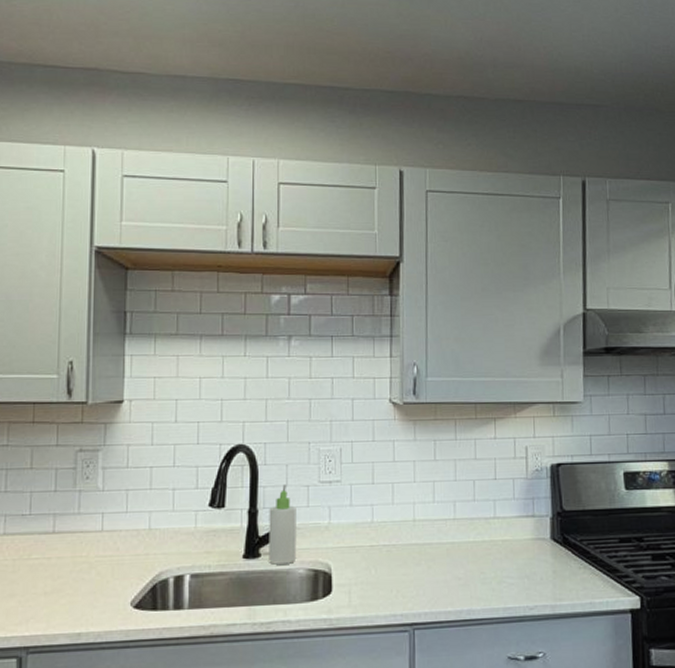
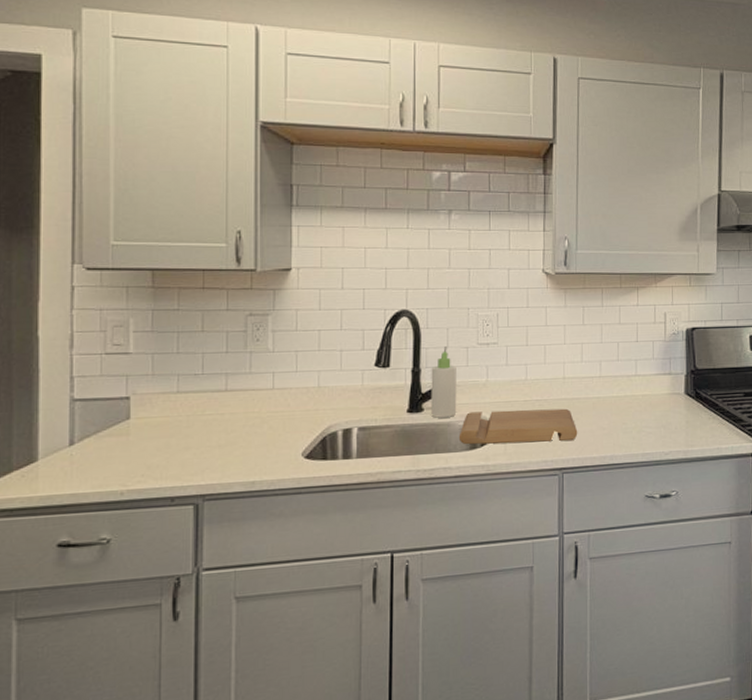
cutting board: none [298,555,431,596] -> present [458,408,578,445]

